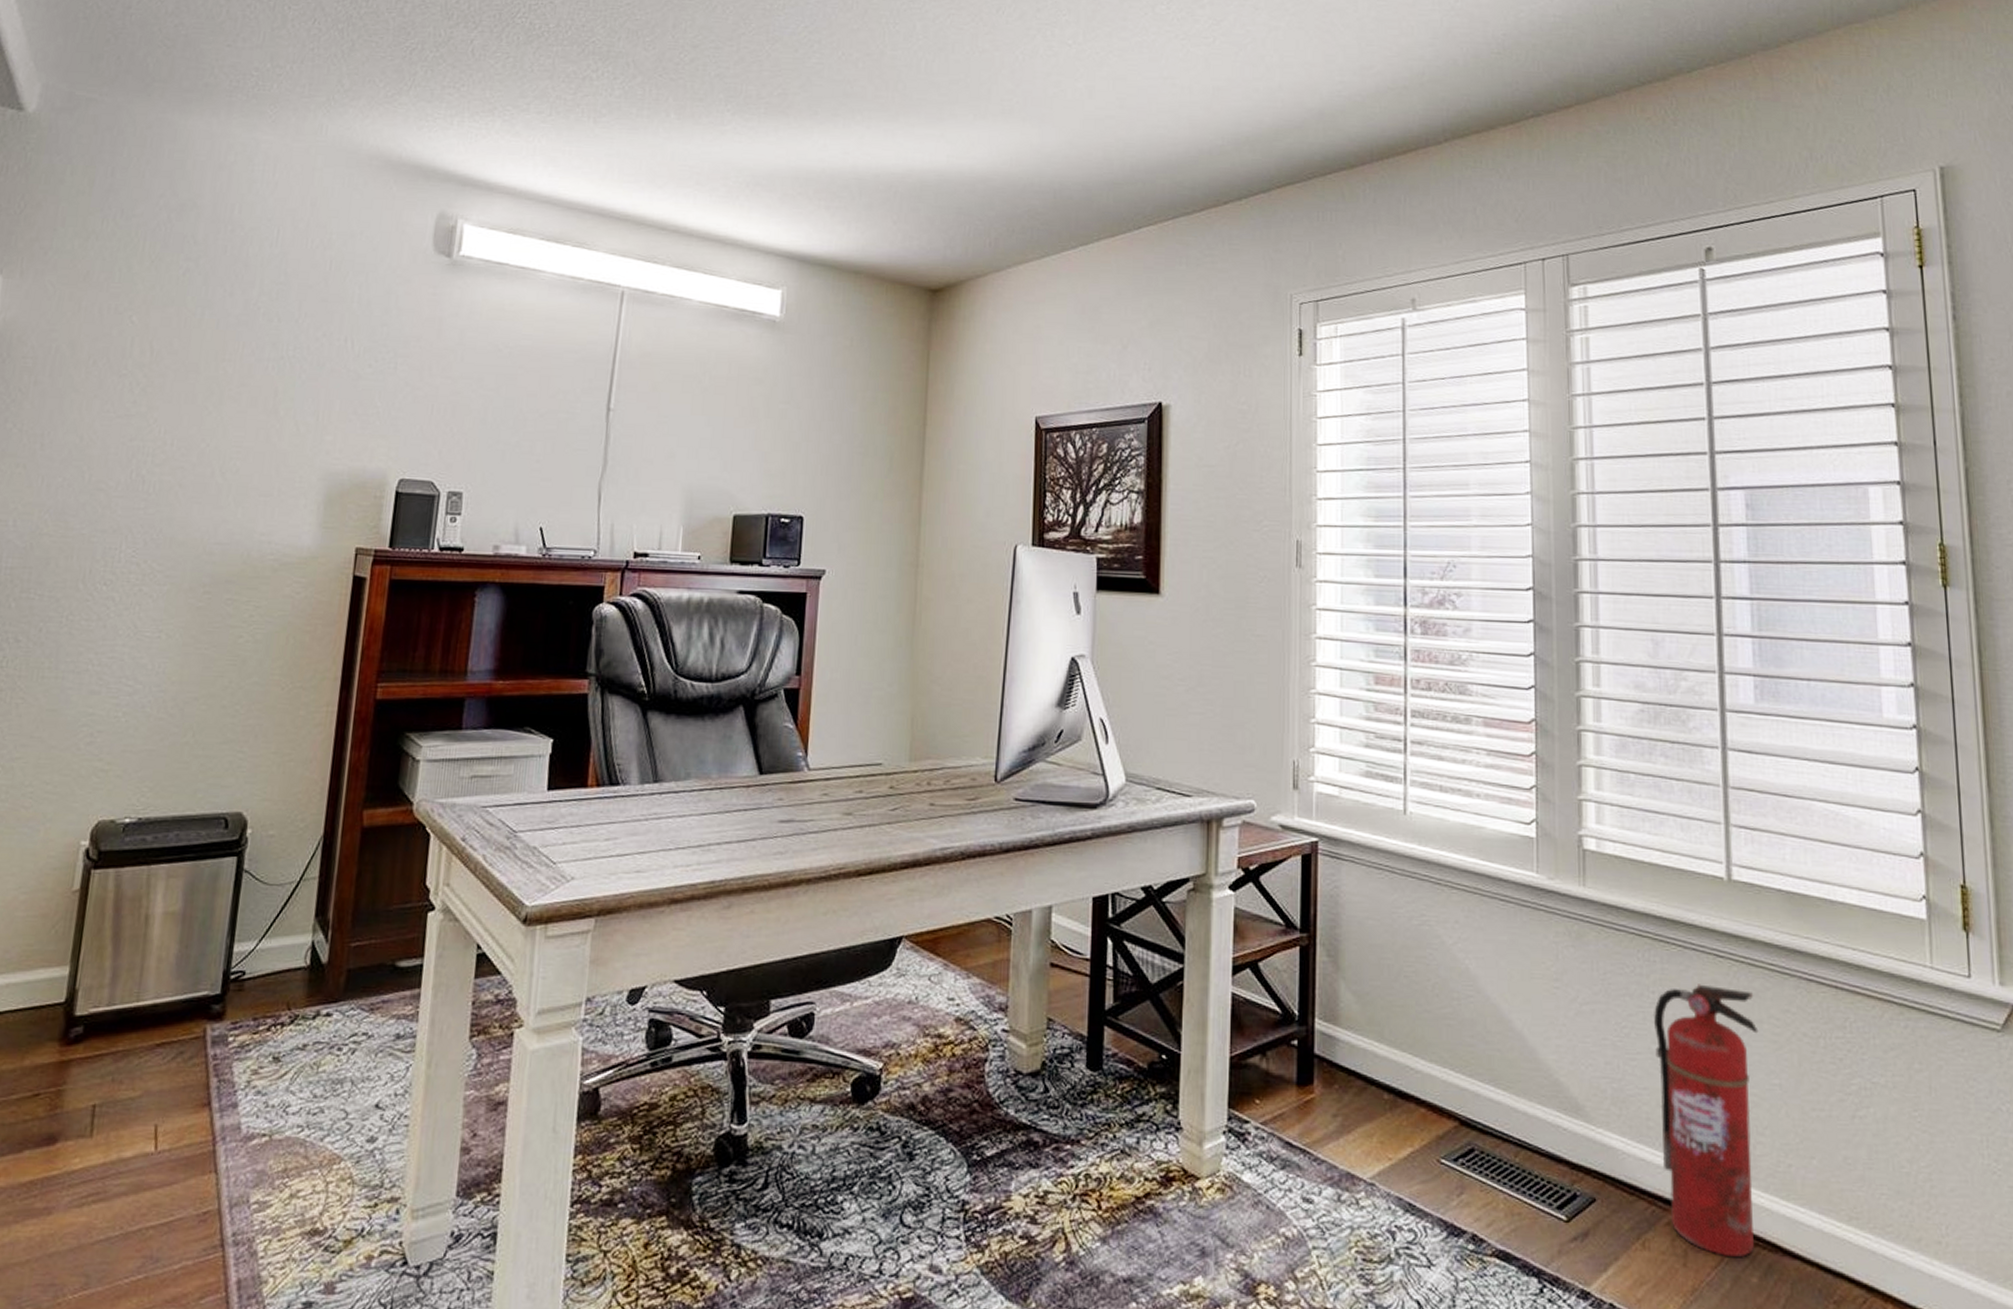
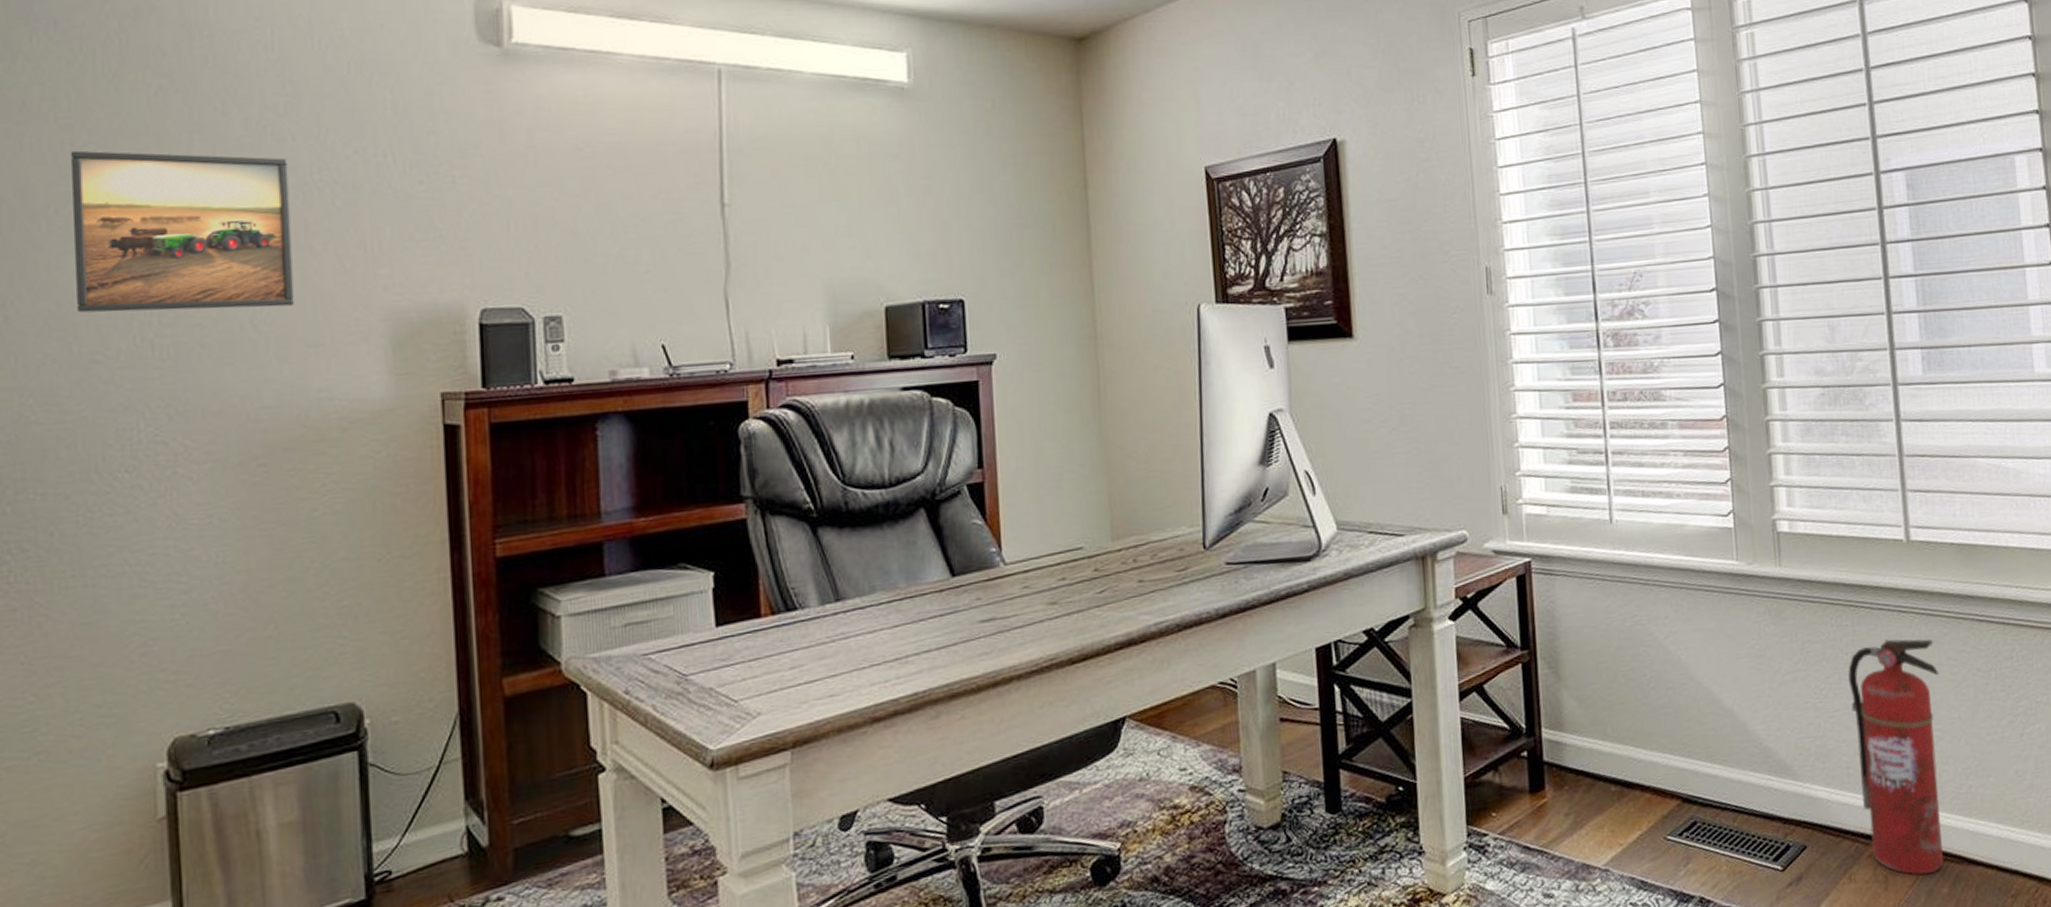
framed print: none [94,314,271,460] -> present [70,150,294,313]

